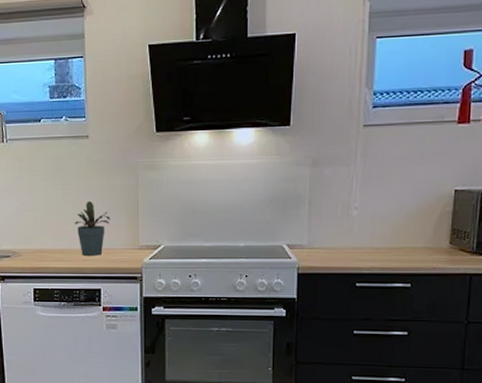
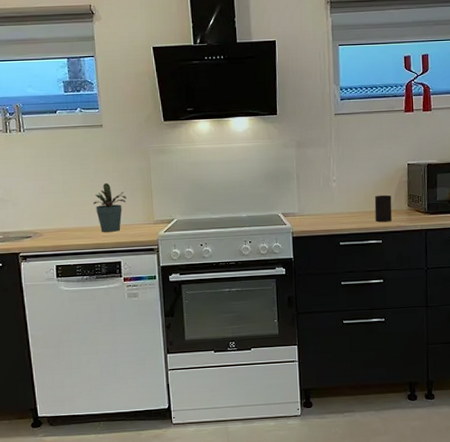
cup: none [404,228,429,262] -> present [374,194,392,223]

